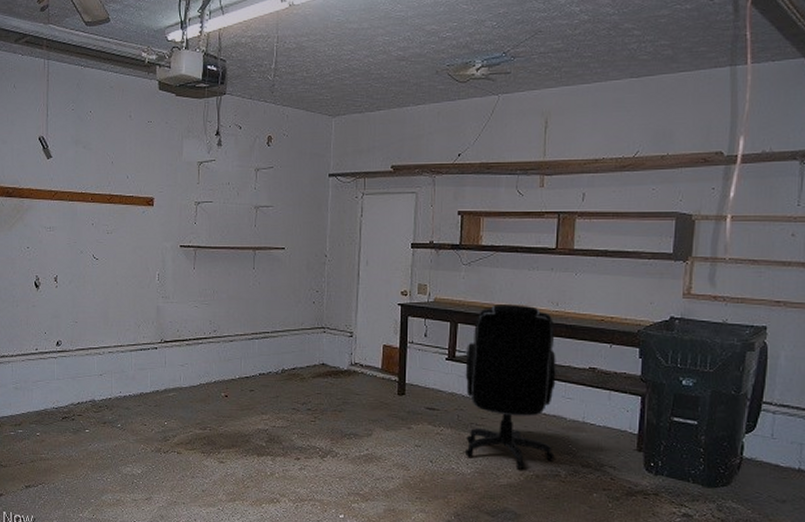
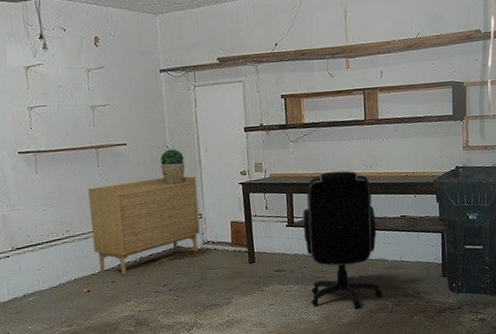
sideboard: none [238,288,351,386] -> present [88,176,200,276]
potted plant: none [316,258,342,296] -> present [159,149,185,185]

